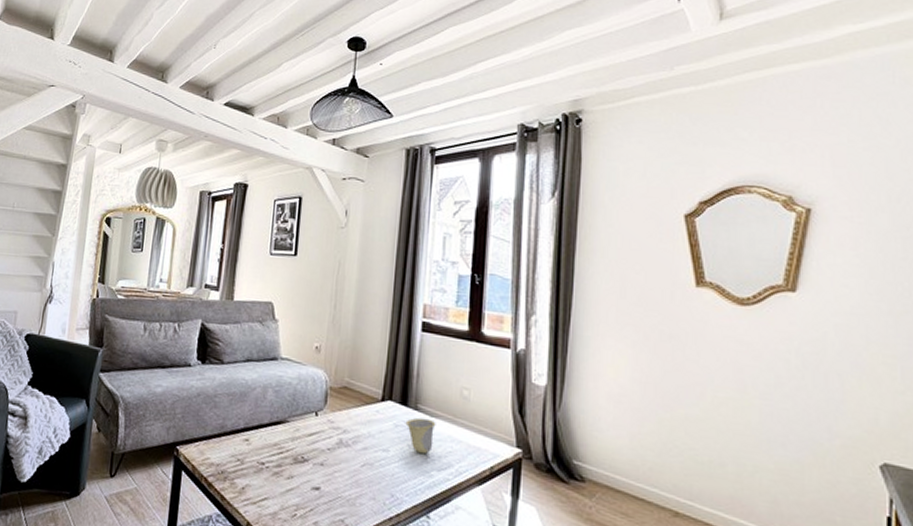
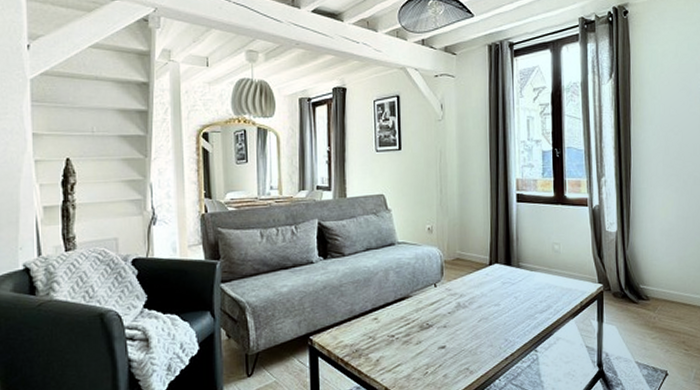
cup: present [405,417,436,455] -> none [511,273,536,303]

